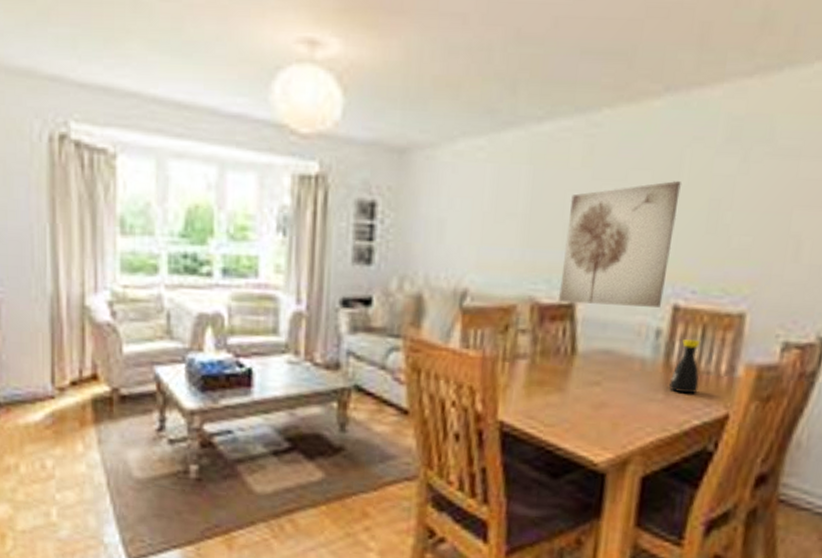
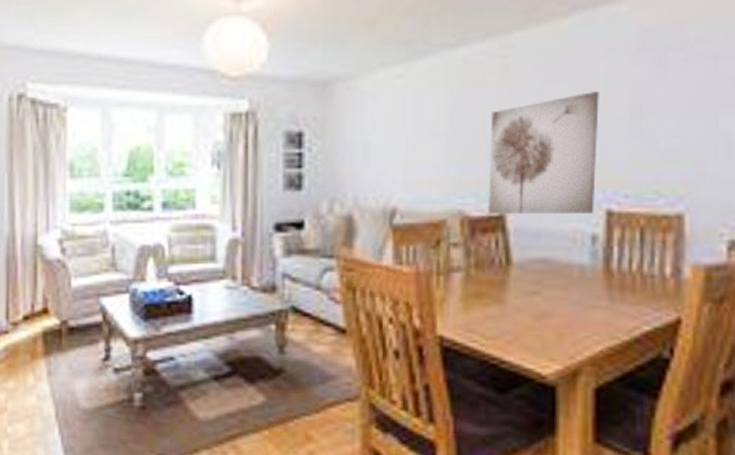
bottle: present [669,339,700,394] -> none [613,244,644,299]

